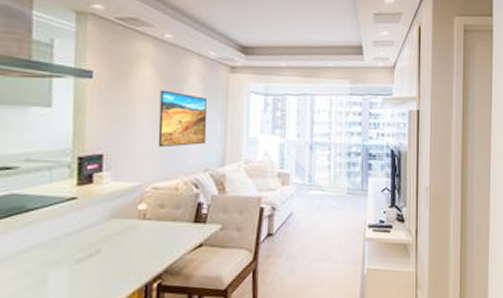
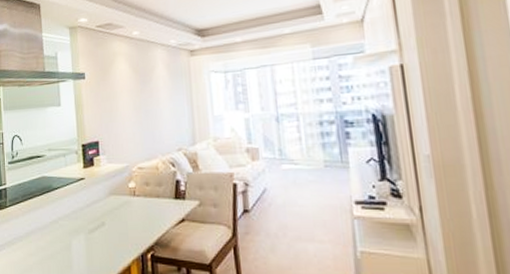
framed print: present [158,90,208,148] -> none [135,80,177,132]

